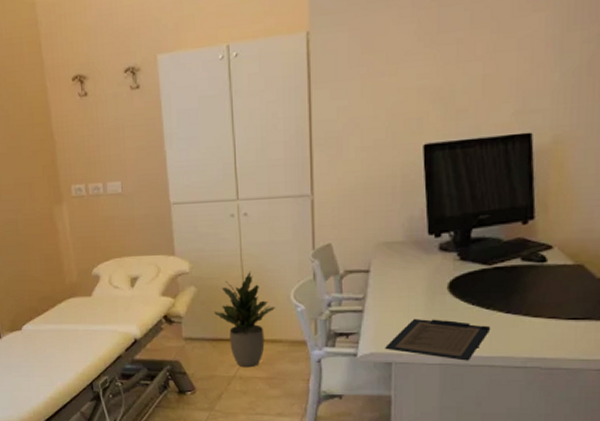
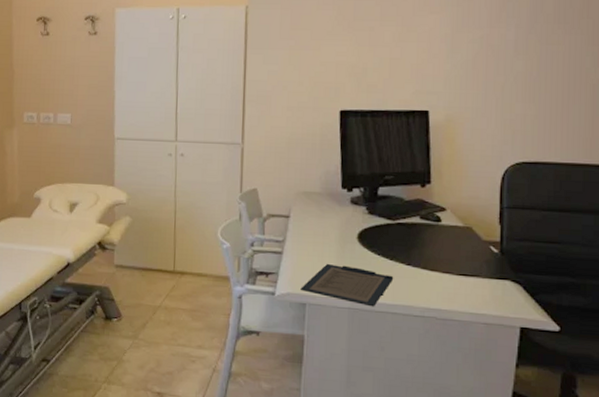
potted plant: present [214,271,276,368] -> none [146,207,204,299]

